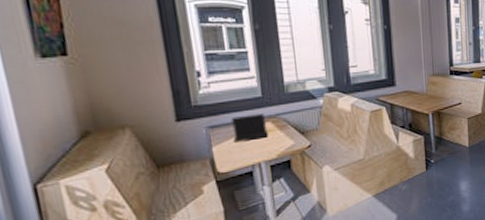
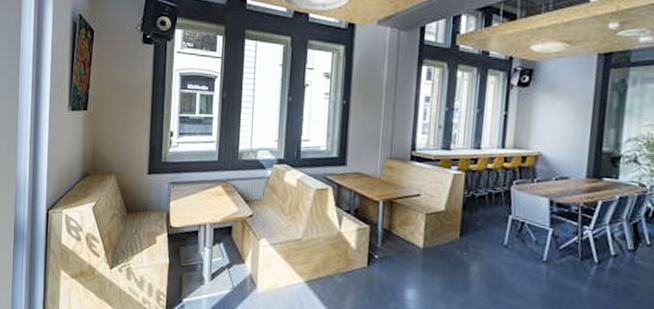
laptop: present [231,114,268,142] -> none [187,176,217,201]

